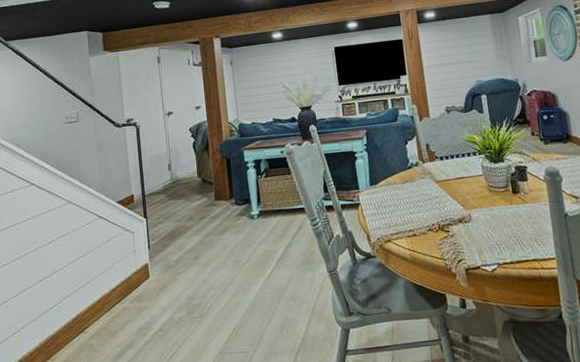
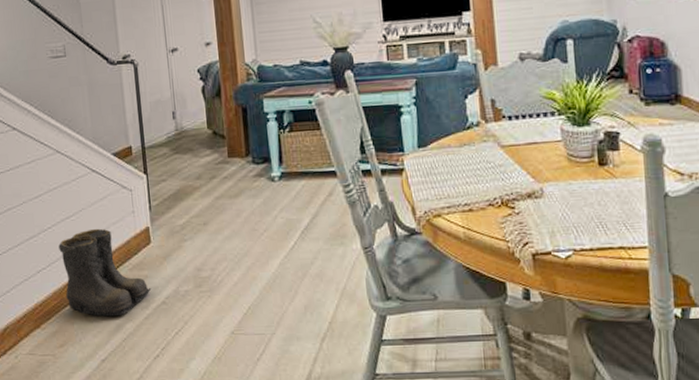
boots: none [69,267,150,346] -> present [58,228,152,317]

